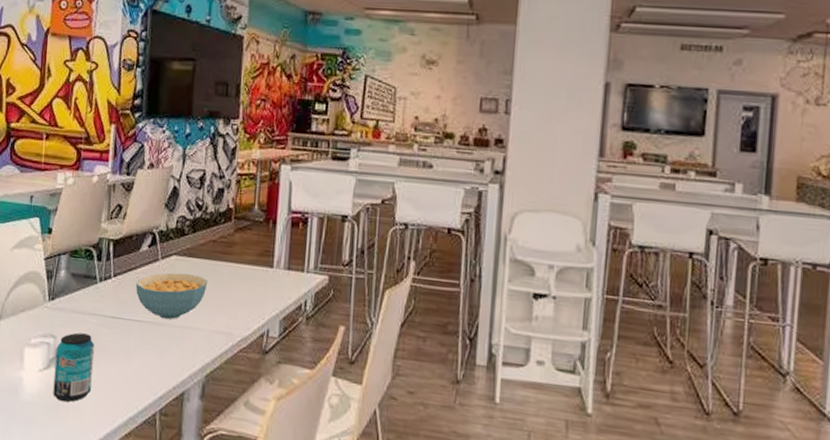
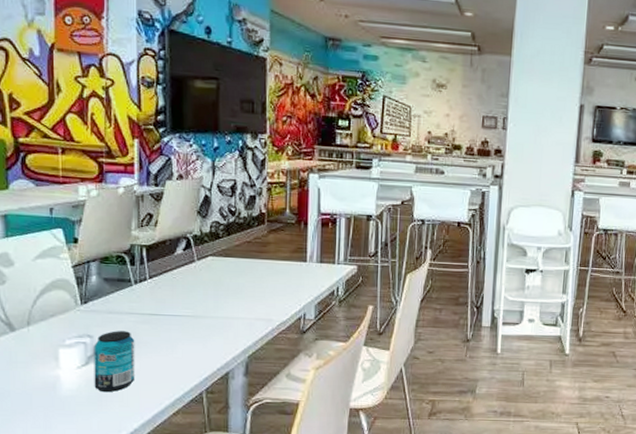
cereal bowl: present [135,273,208,320] -> none [172,271,245,313]

